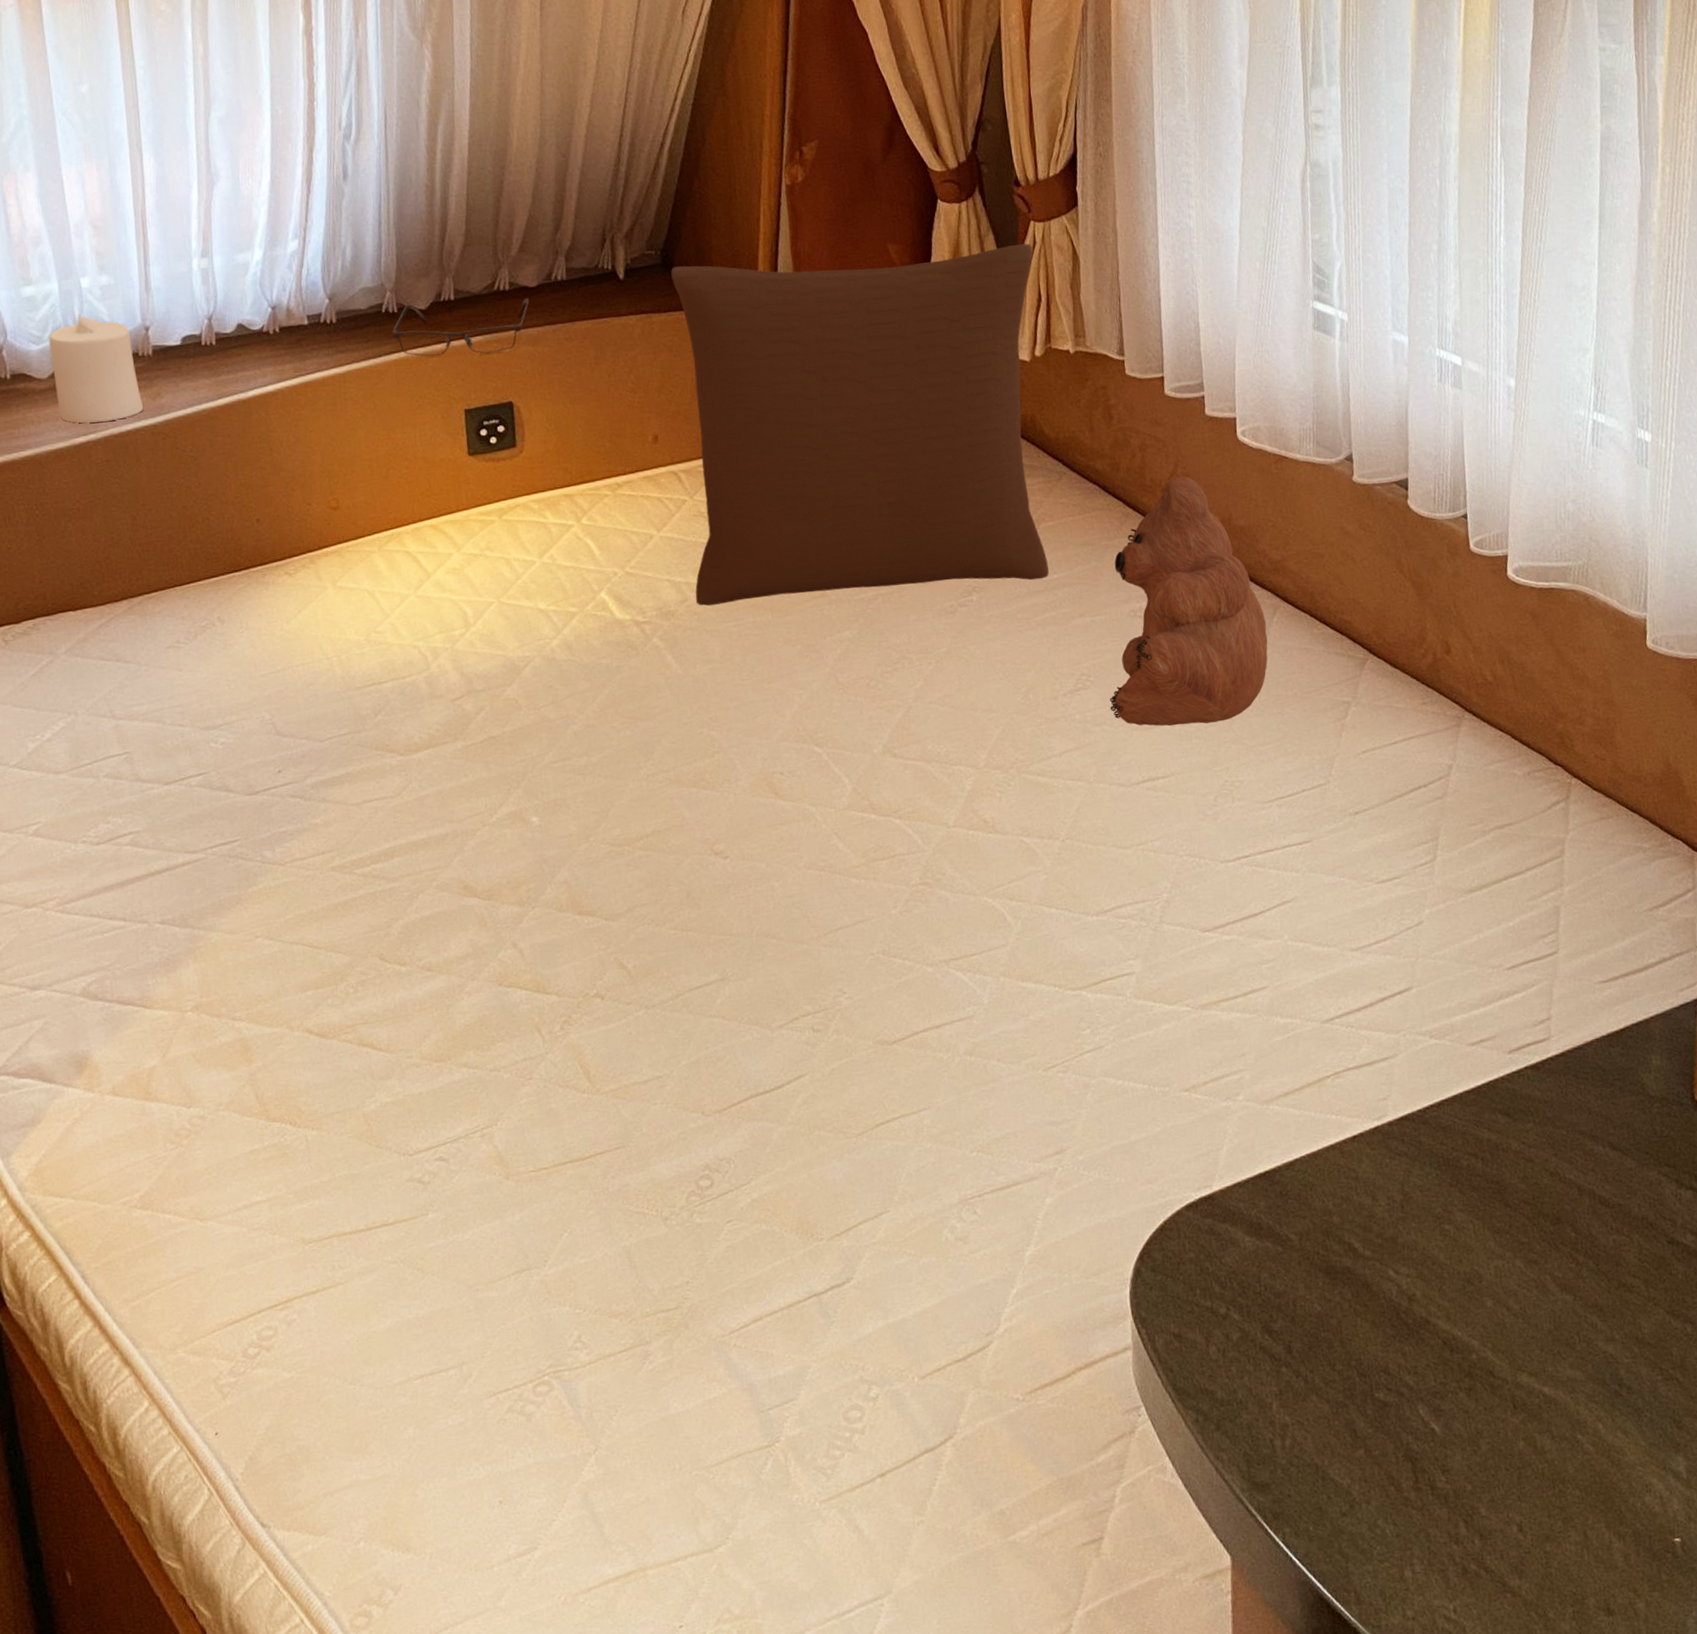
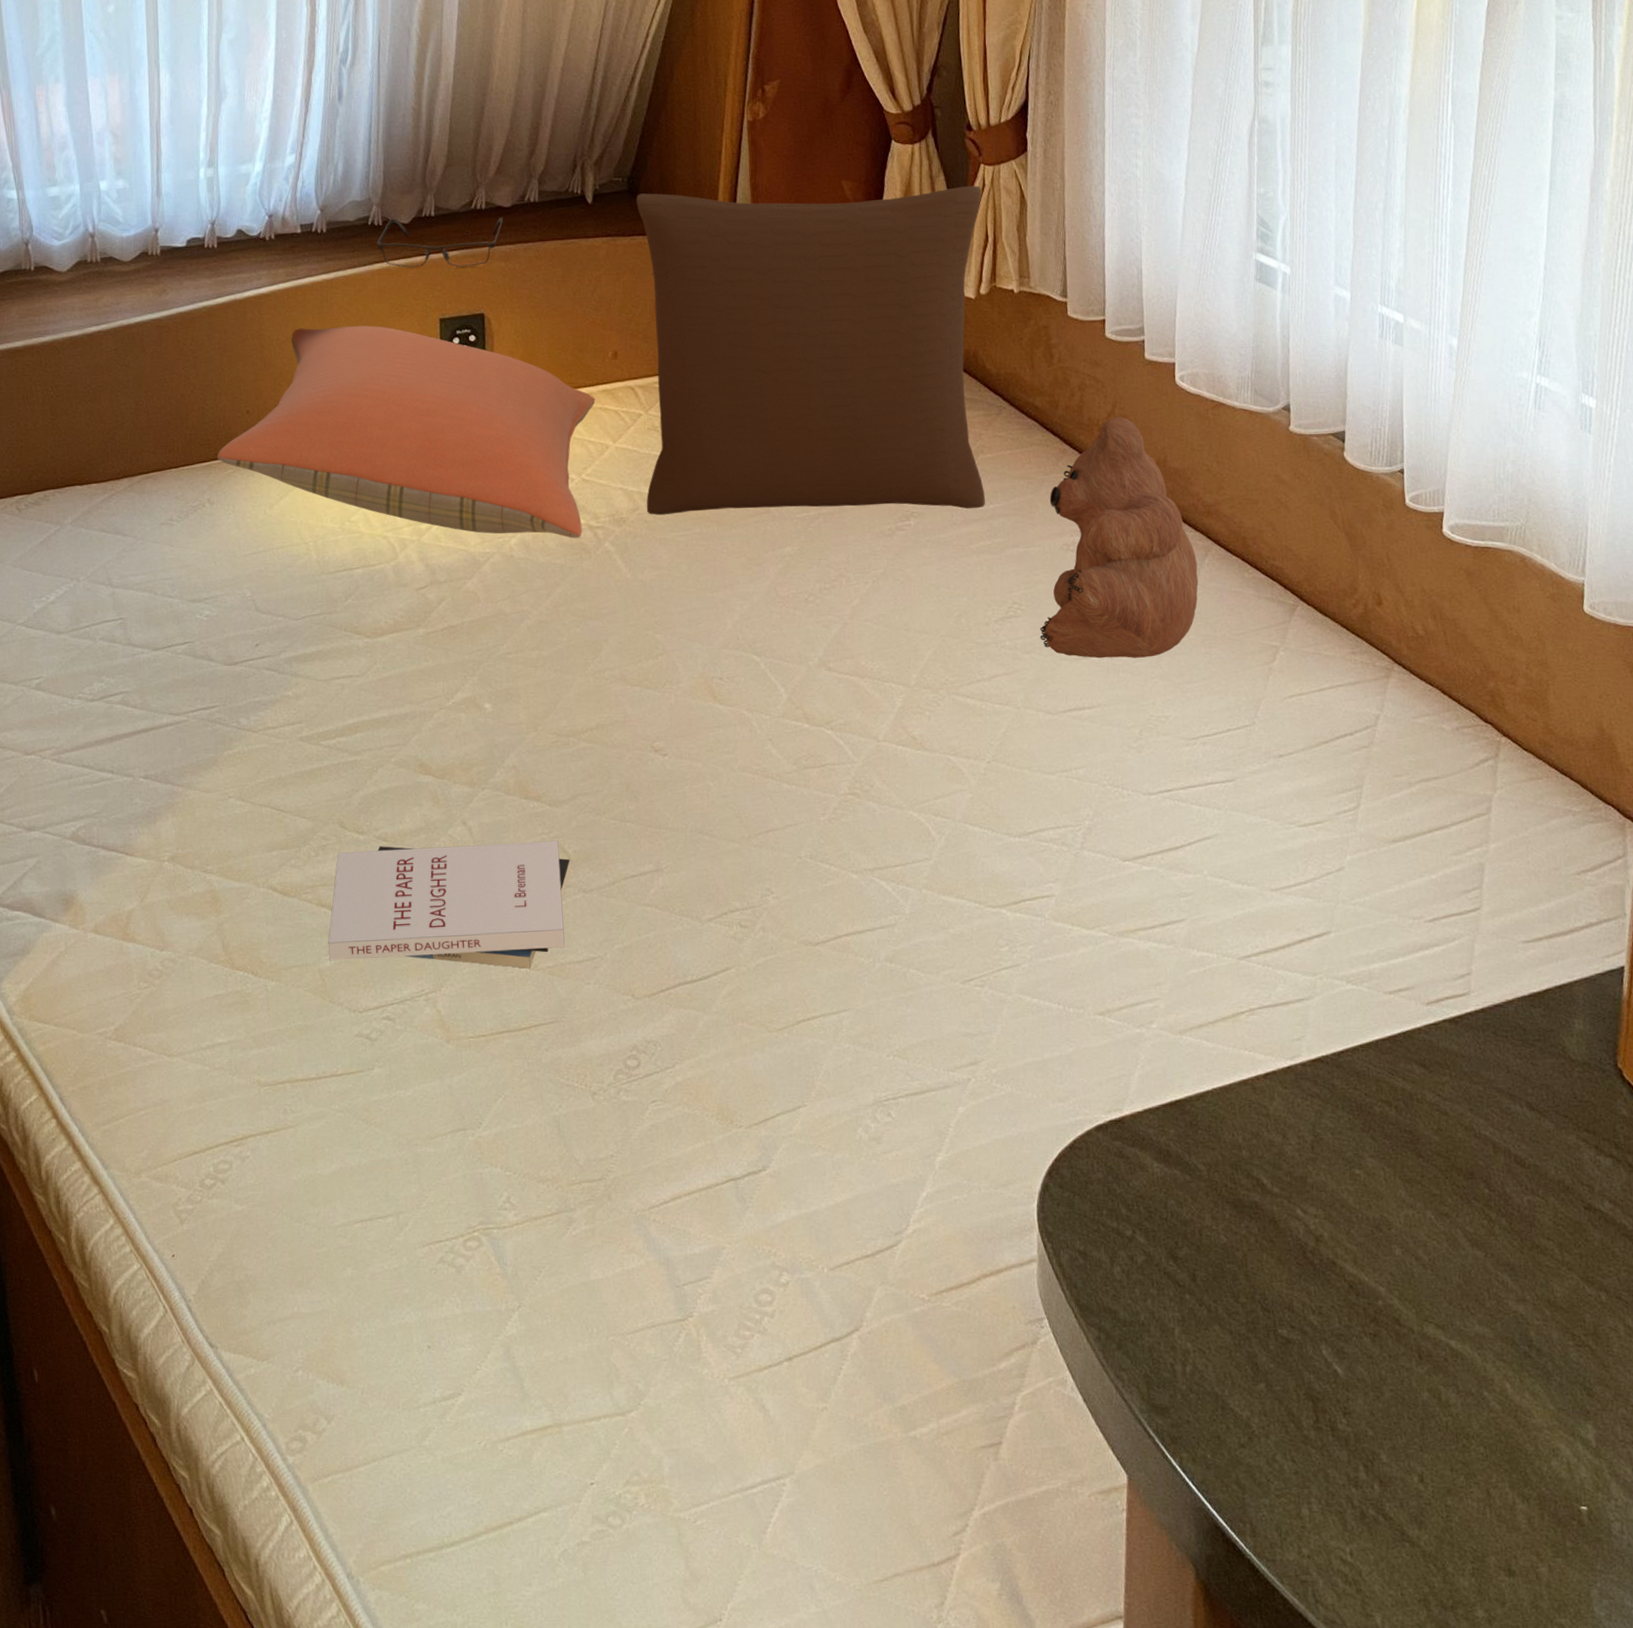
candle: present [49,314,144,424] -> none [69,215,151,314]
pillow: none [225,420,637,637] -> present [216,325,596,538]
books: none [371,956,632,1103] -> present [327,840,571,969]

